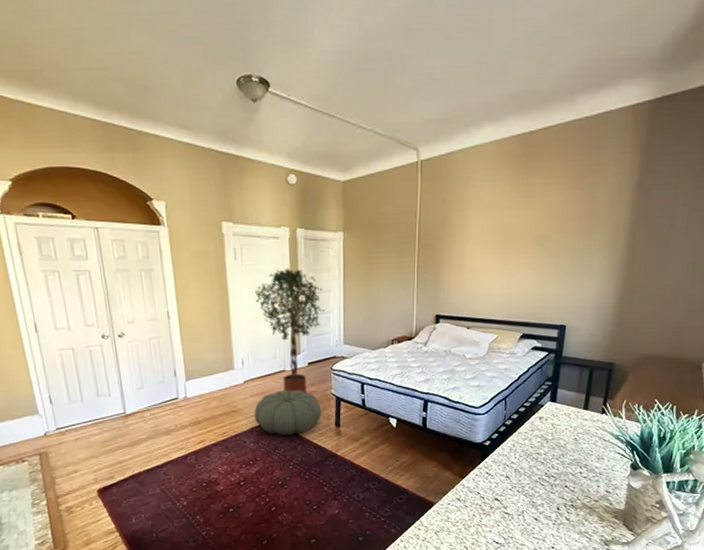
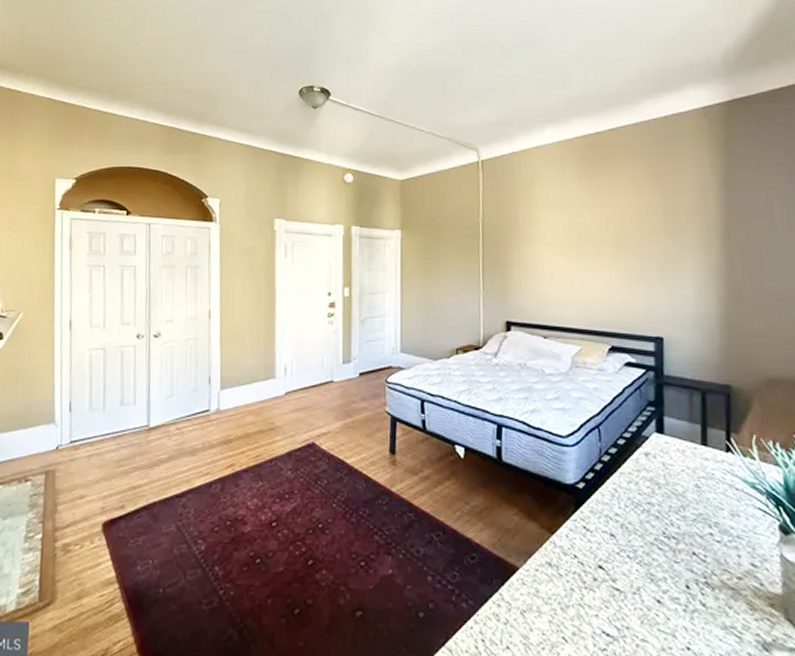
potted tree: present [253,268,325,394] -> none [302,266,380,411]
pouf: present [254,390,321,435] -> none [295,405,373,462]

